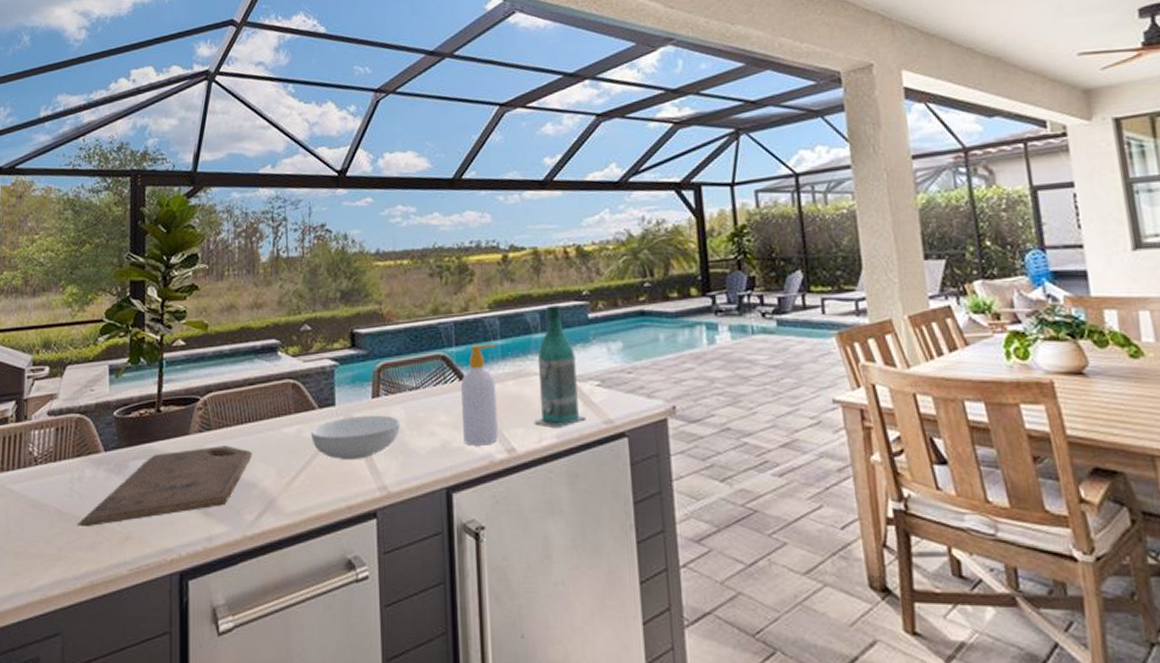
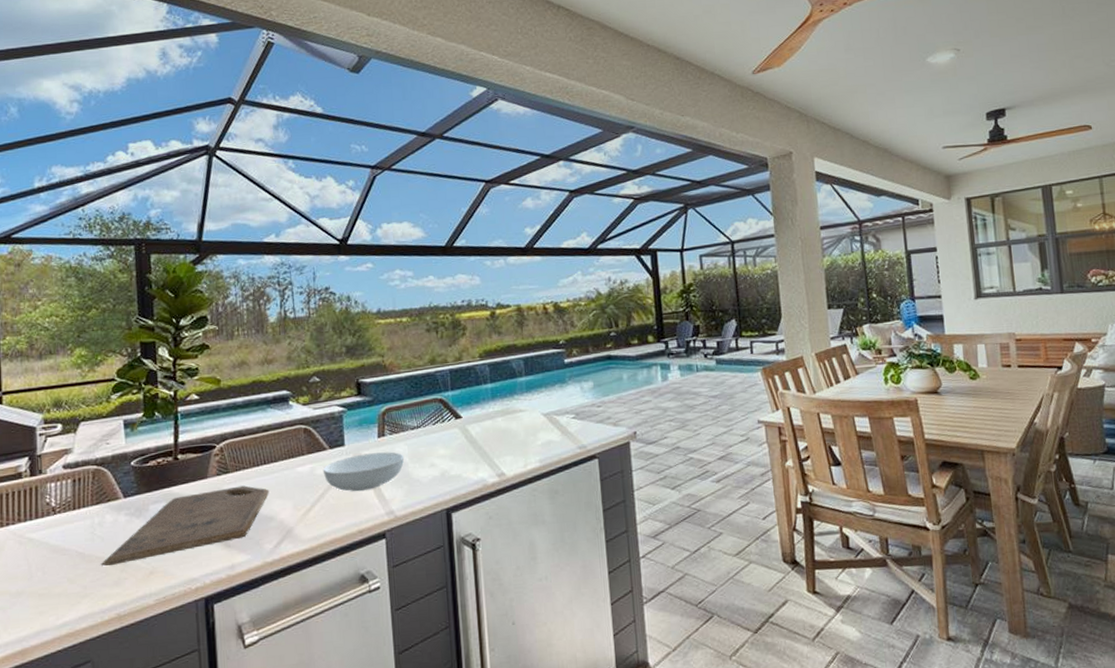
soap bottle: present [461,344,498,446] -> none [457,387,490,473]
bottle: present [534,305,586,427] -> none [520,353,564,454]

